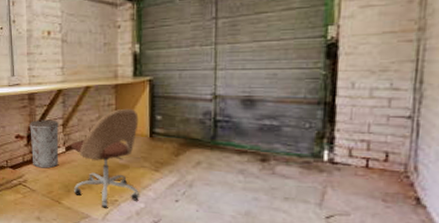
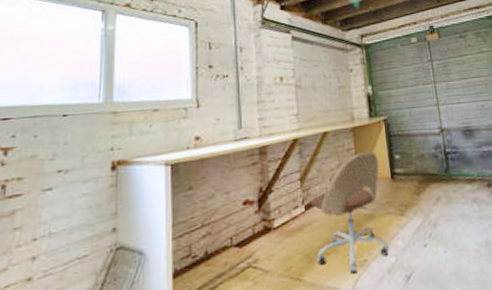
trash can: present [30,119,59,169] -> none [261,174,298,239]

